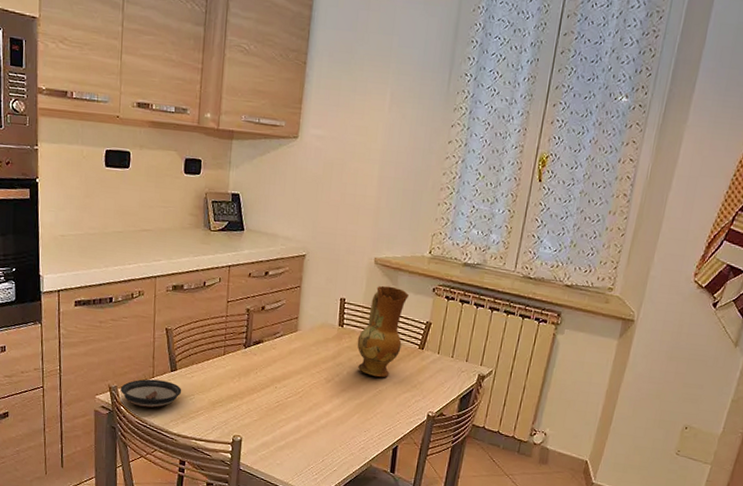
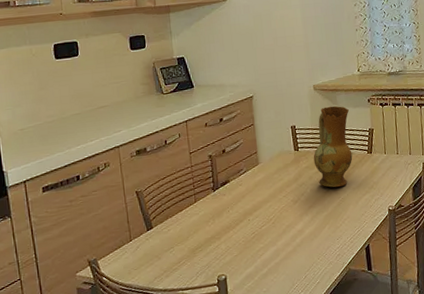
saucer: present [120,379,182,408] -> none [99,240,161,273]

